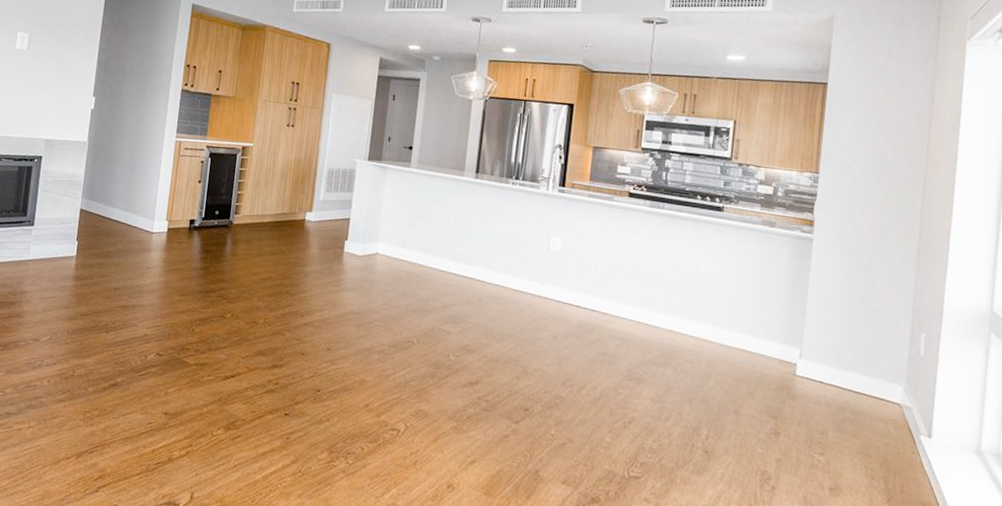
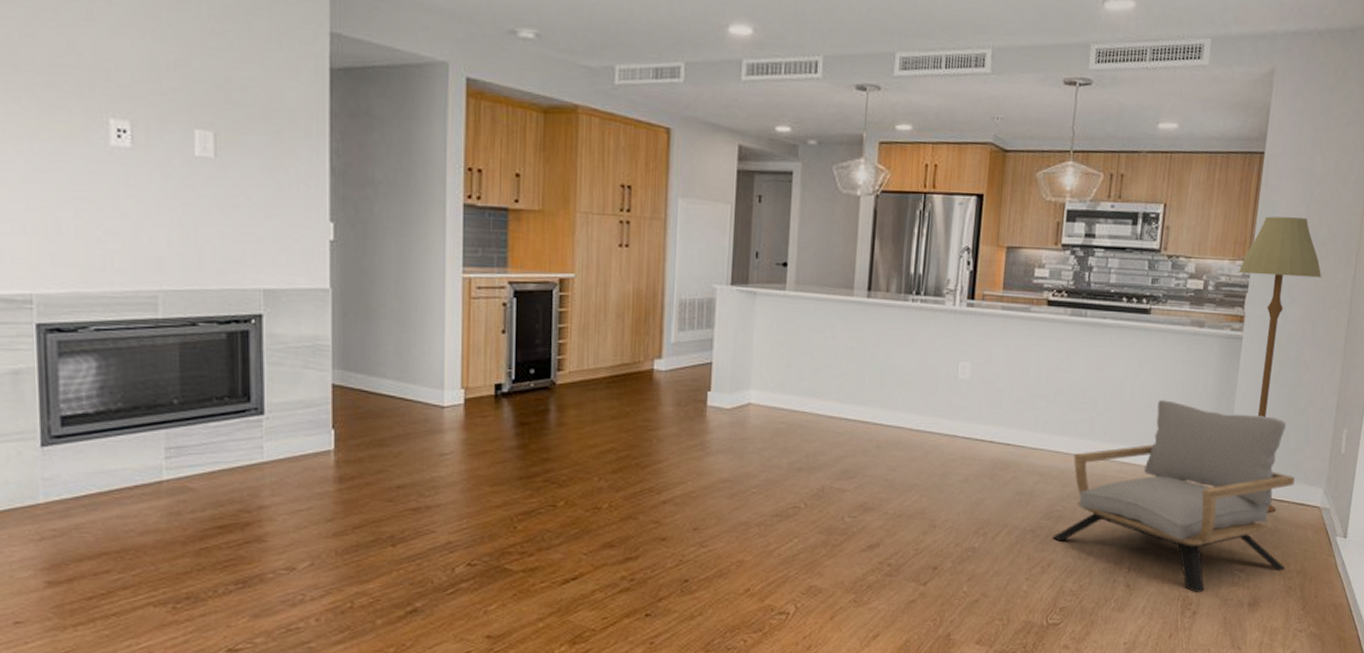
armchair: none [634,287,872,469] -> present [1053,400,1295,592]
floor lamp: none [807,136,890,403] -> present [1239,216,1322,513]

